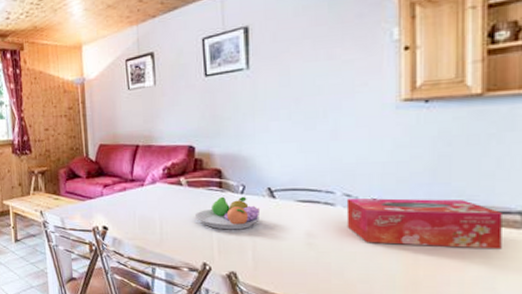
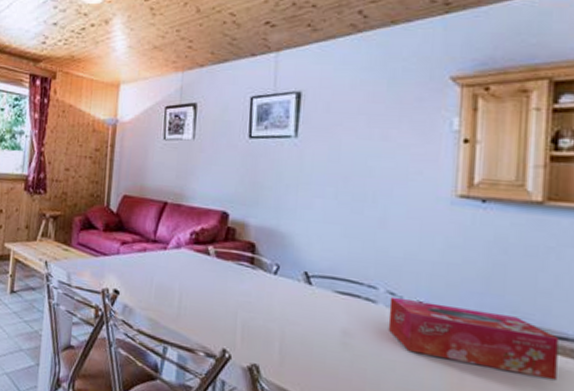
fruit bowl: present [196,196,261,230] -> none [220,274,294,316]

